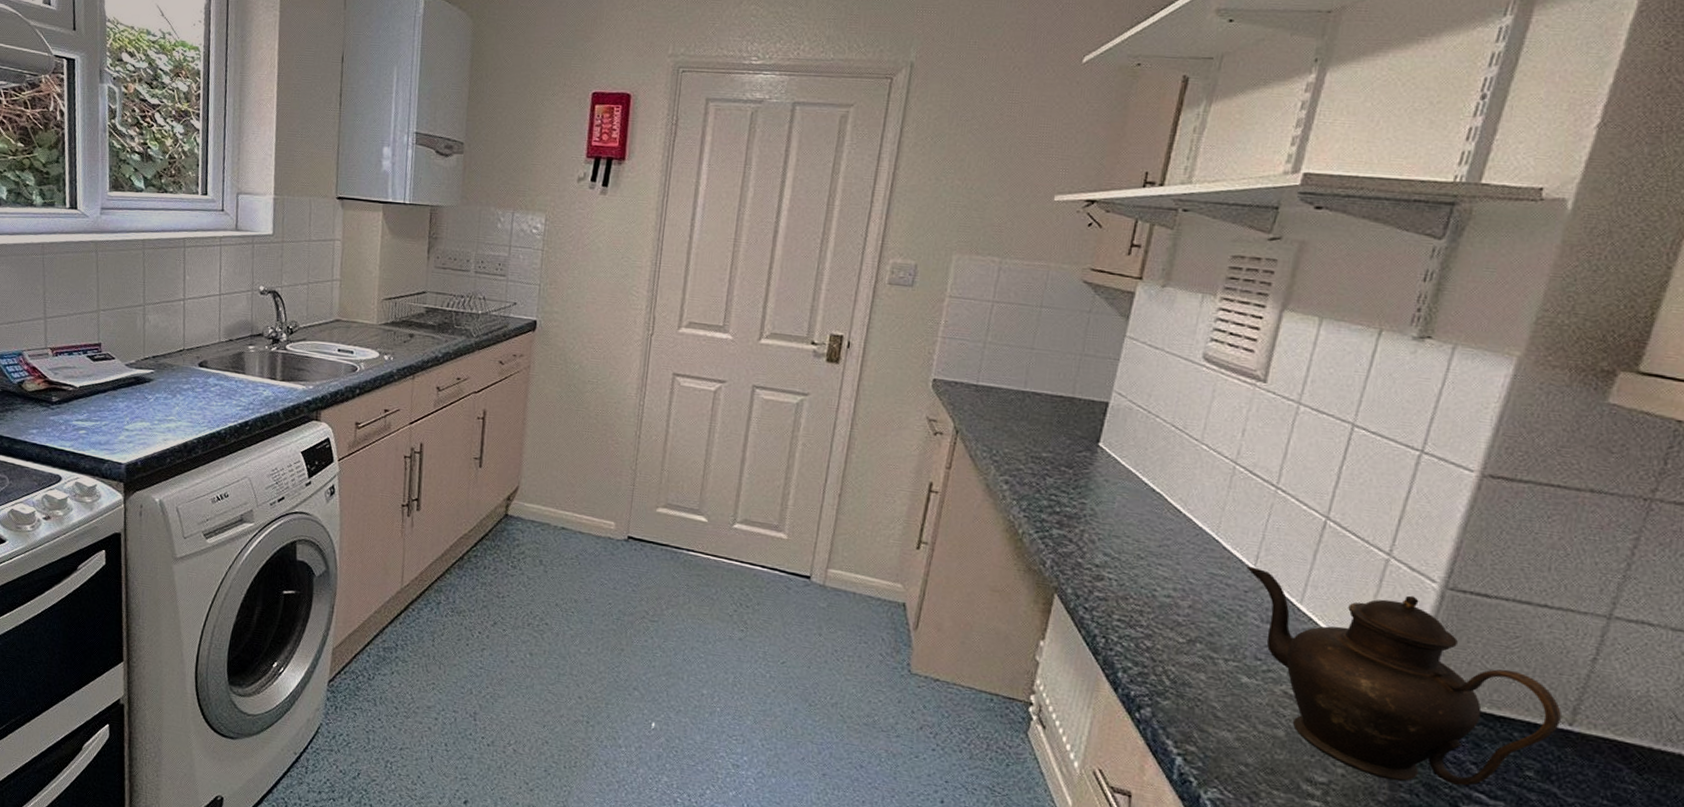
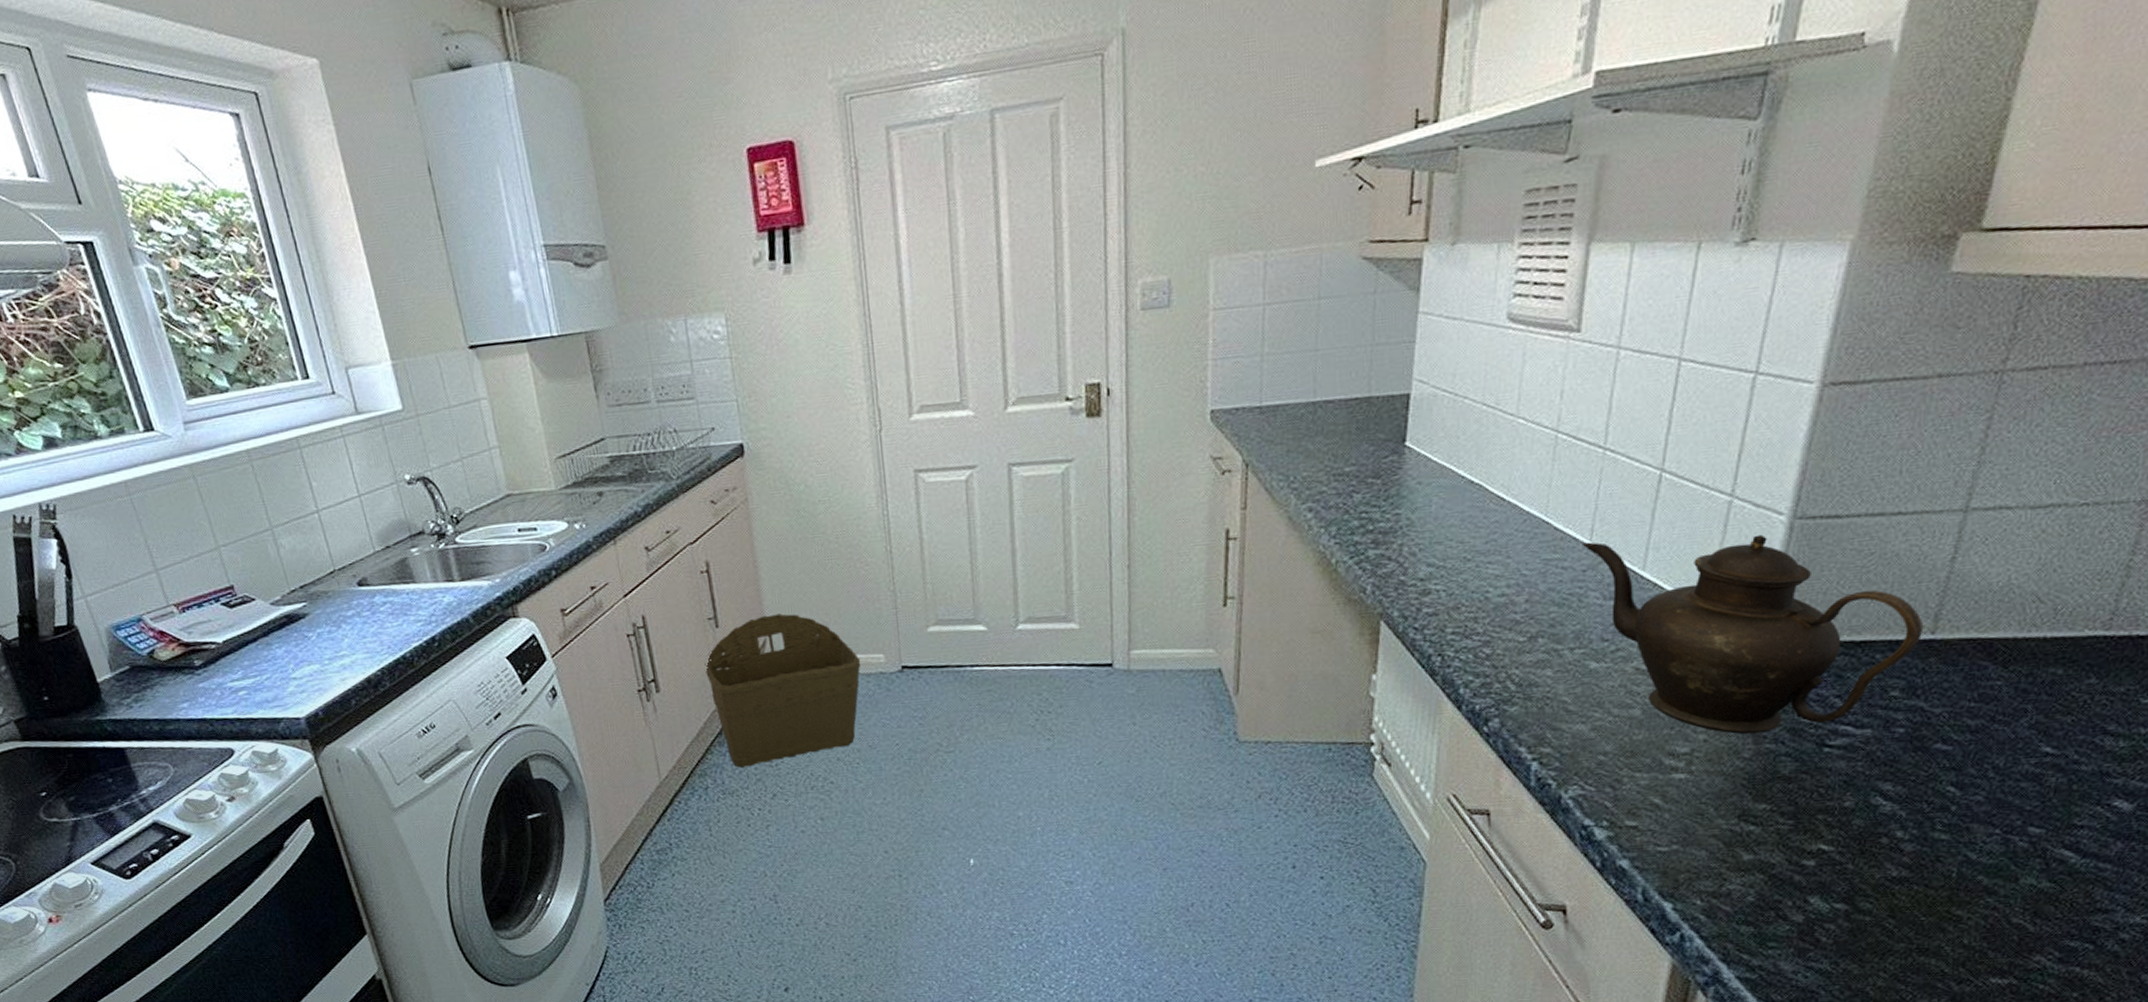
wicker basket: none [461,466,594,595] -> present [704,613,861,769]

